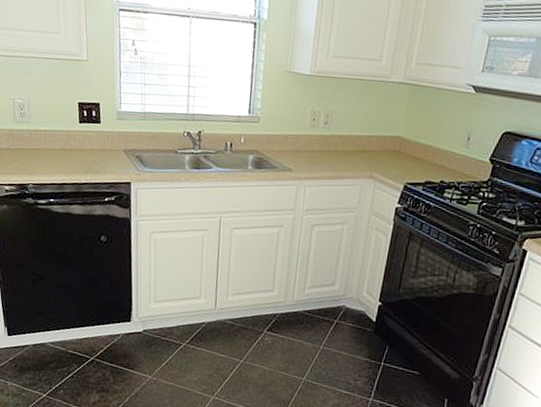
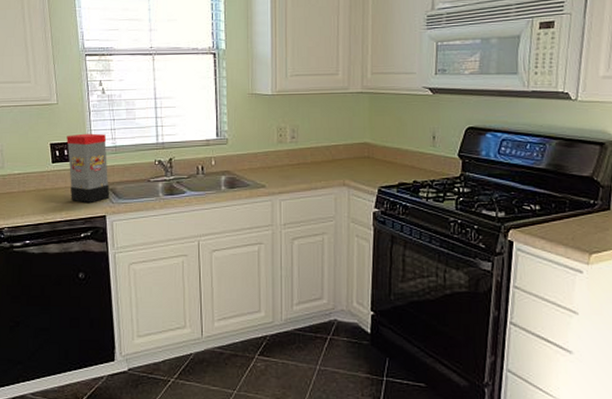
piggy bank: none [95,95,136,169] -> present [66,133,110,204]

